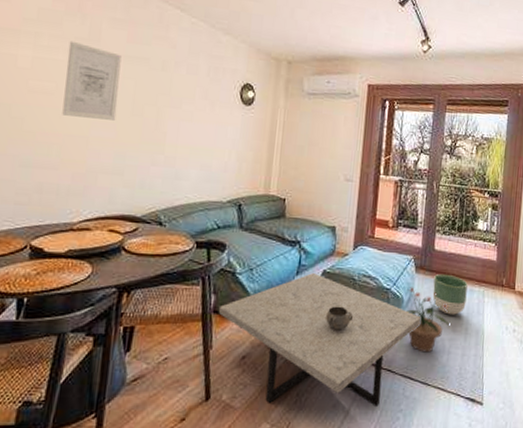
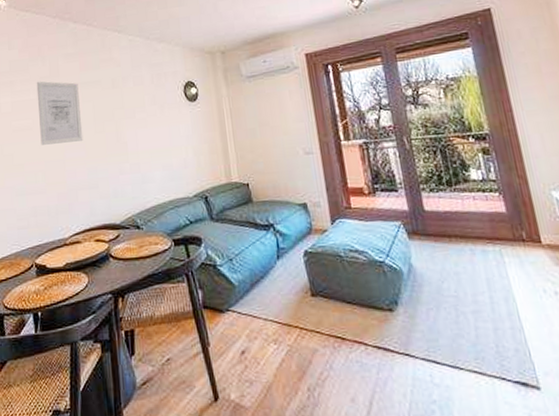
coffee table: present [218,273,422,406] -> none [207,255,431,400]
decorative bowl: present [326,306,354,330] -> none [319,287,350,314]
potted plant: present [406,287,449,353] -> none [404,256,467,330]
planter: present [432,273,468,315] -> none [432,236,482,283]

